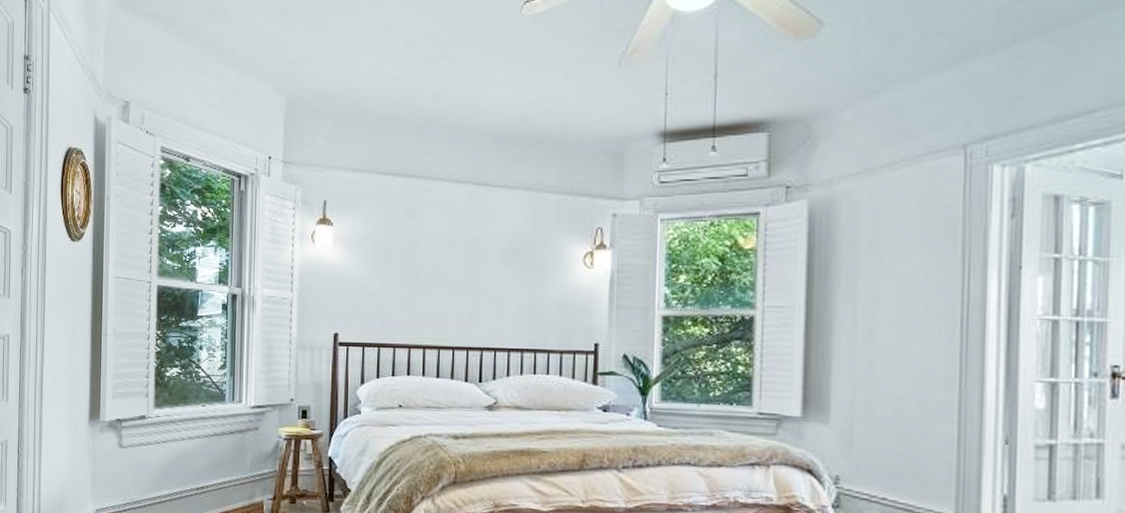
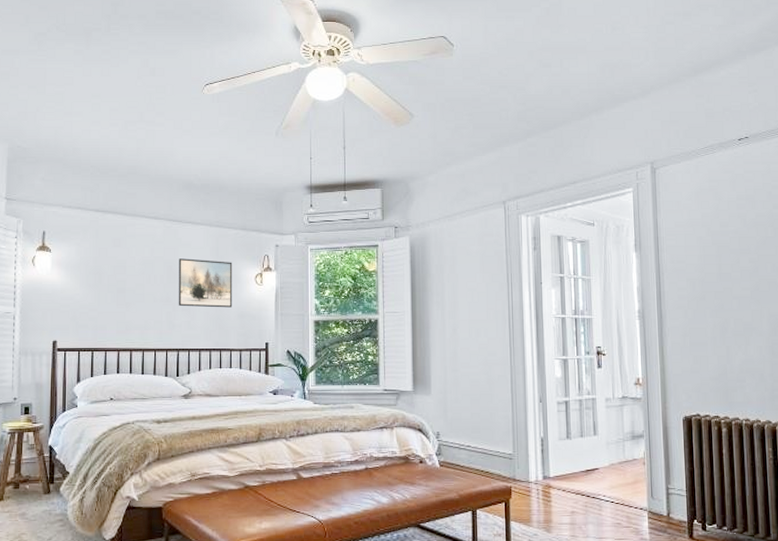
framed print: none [483,233,554,297] -> present [178,258,233,308]

